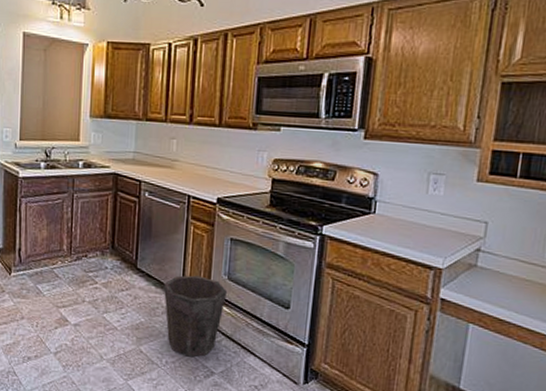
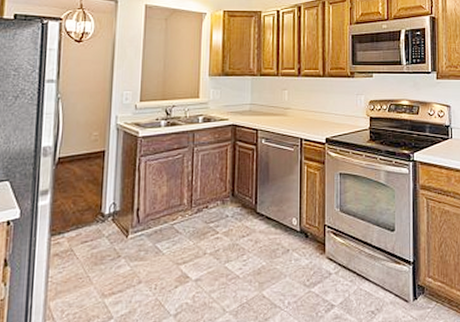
waste bin: present [163,275,228,357] -> none [282,211,341,294]

